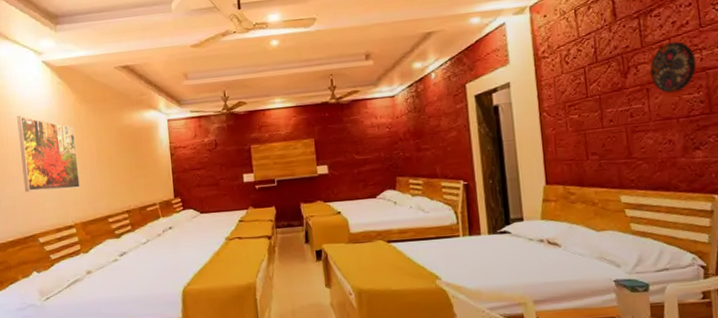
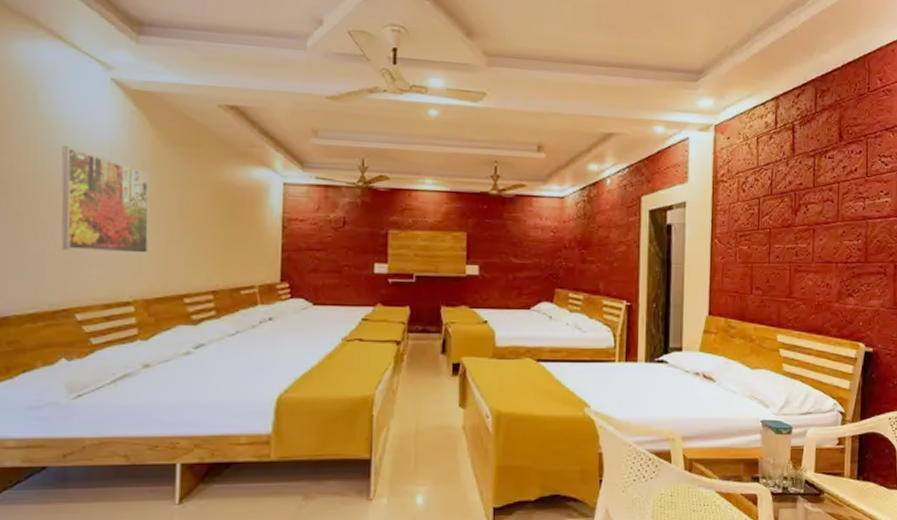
decorative plate: present [650,41,697,93] -> none [819,186,859,237]

